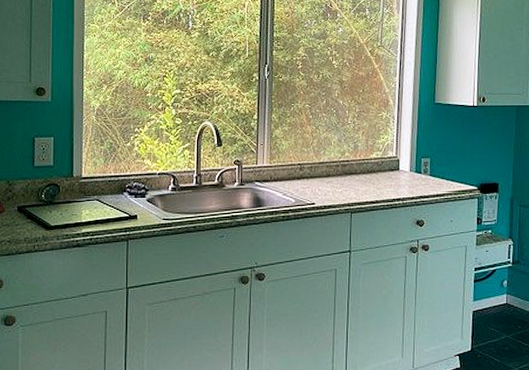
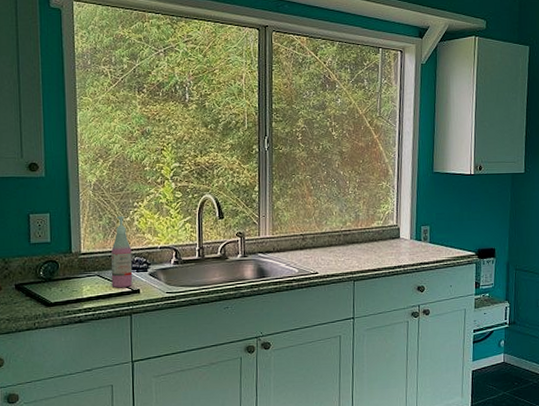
soap dispenser: none [110,141,131,213] -> present [111,216,133,288]

